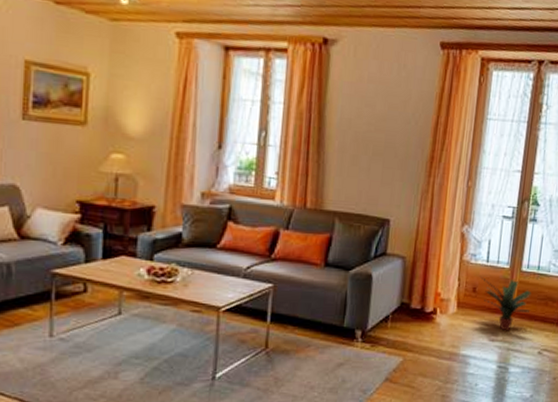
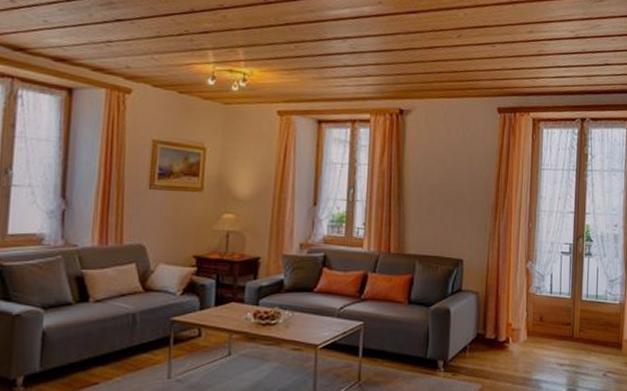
potted plant: present [480,277,532,331] -> none [546,307,593,356]

